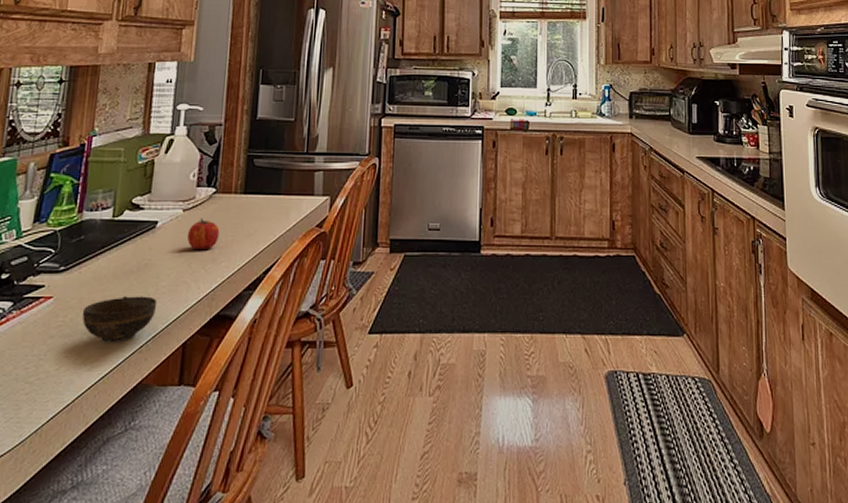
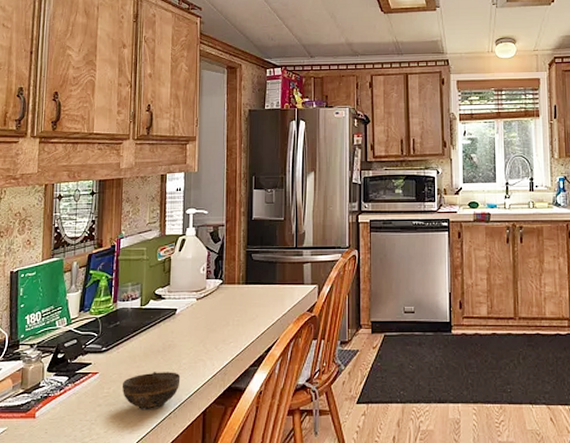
fruit: present [186,218,220,249] -> none [201,305,228,332]

